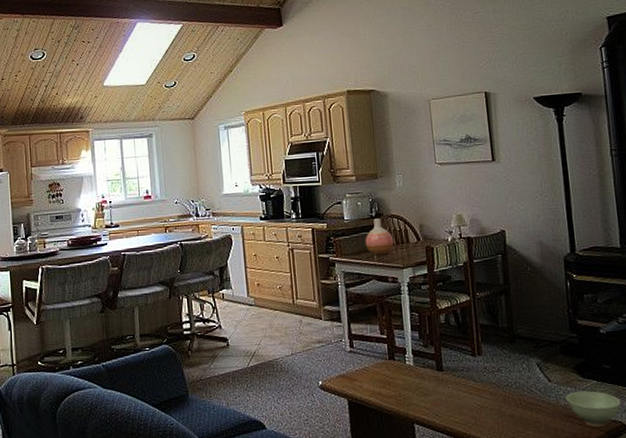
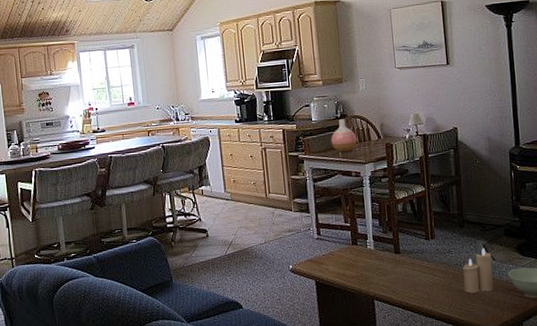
candle: none [514,367,550,419] -> present [462,248,494,293]

